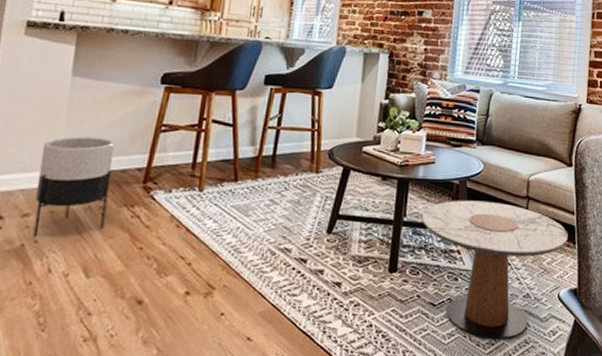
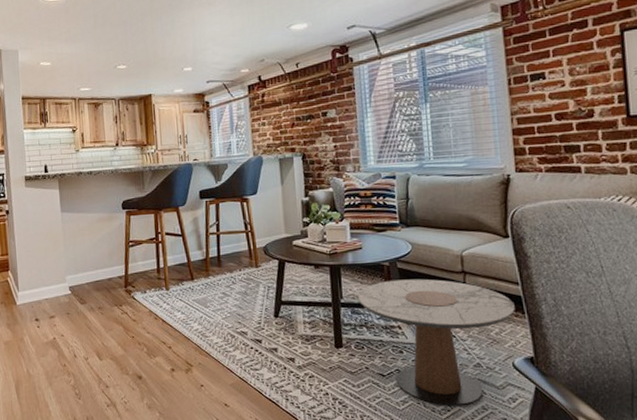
planter: present [33,136,115,238] -> none [53,255,104,333]

